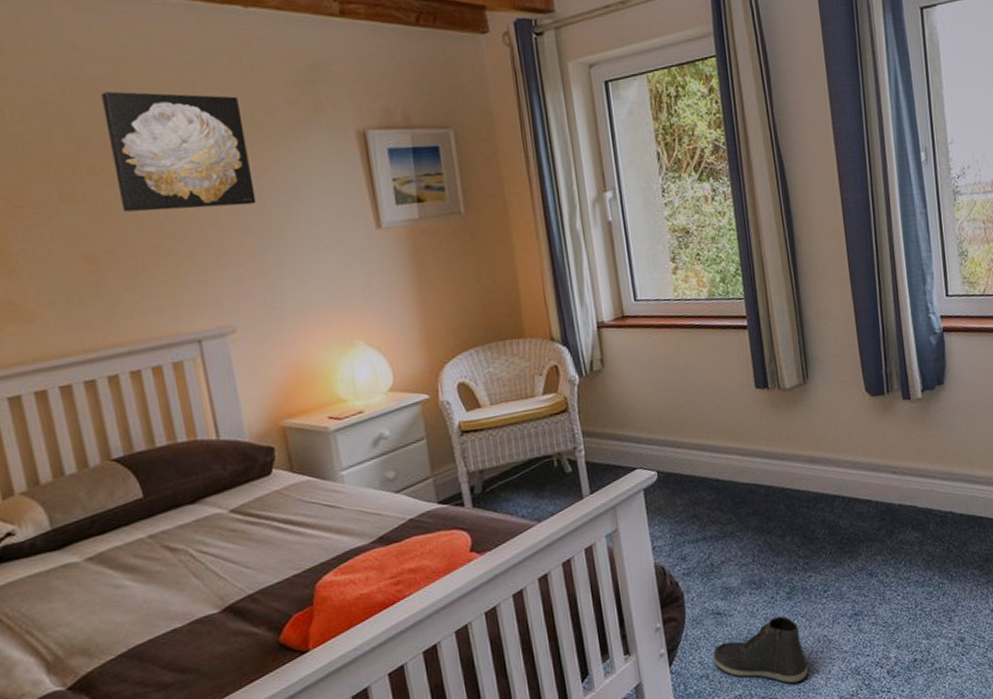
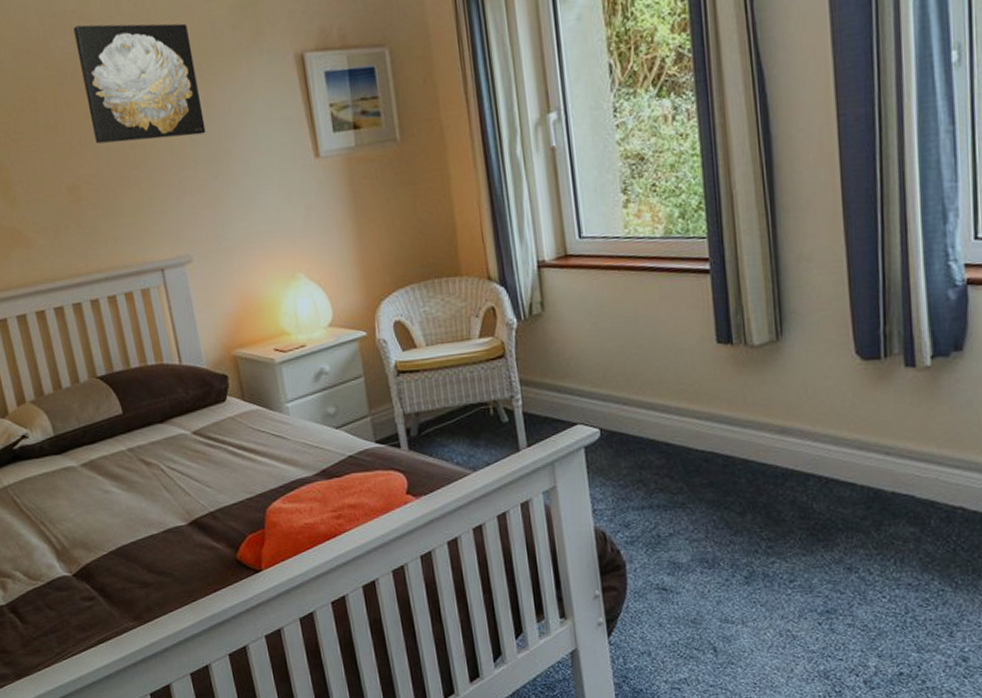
sneaker: present [713,616,808,683] -> none [656,601,766,676]

